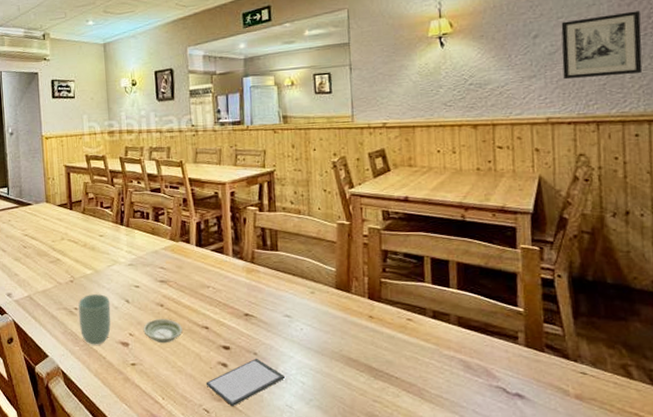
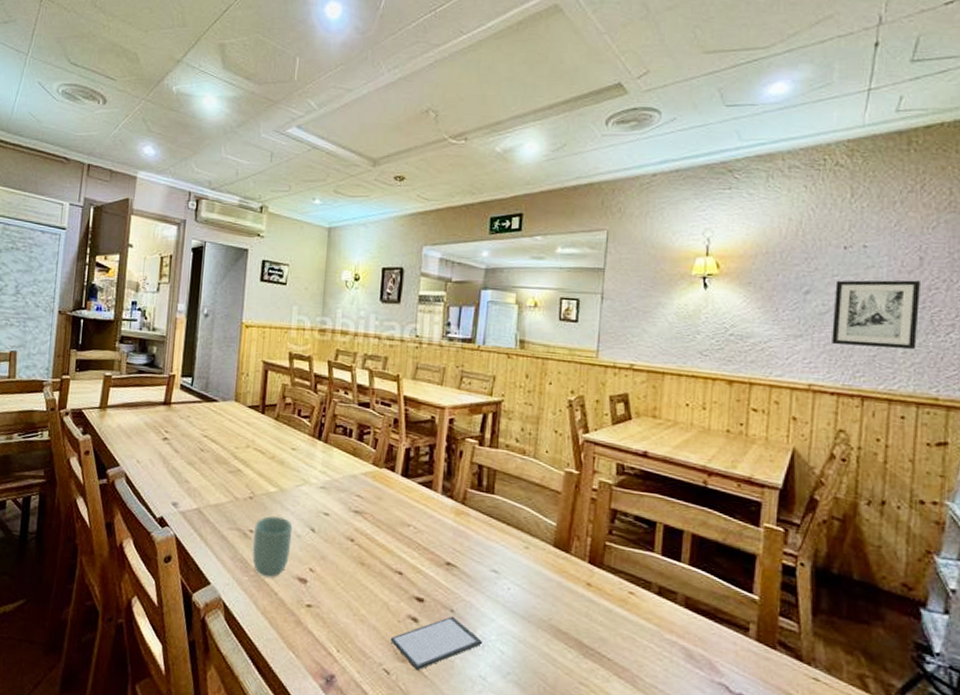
saucer: present [143,319,183,344] -> none [326,555,372,586]

